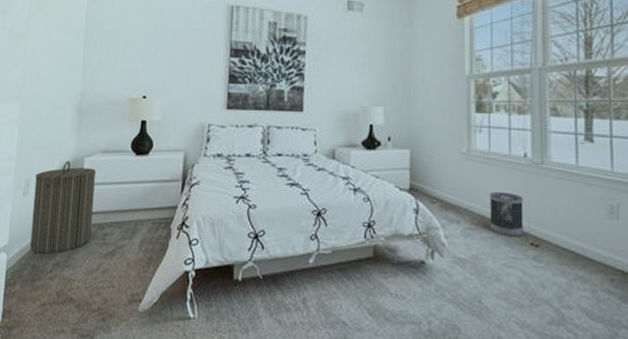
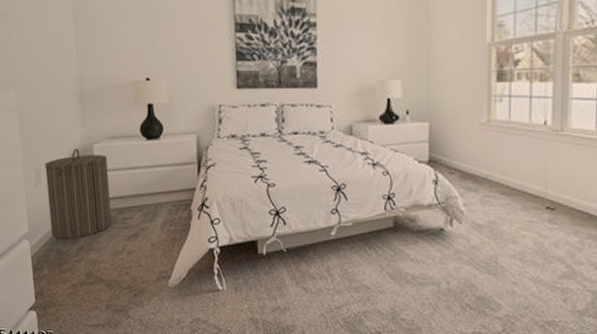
wastebasket: present [489,191,524,237] -> none [507,159,541,202]

